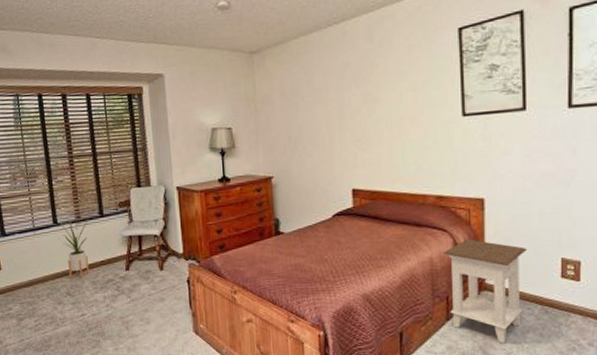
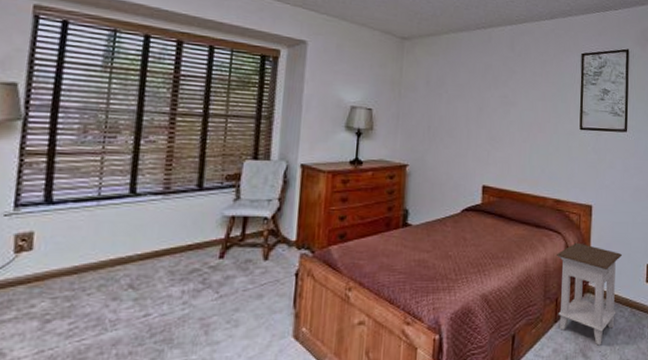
house plant: present [58,215,90,278] -> none [132,185,182,266]

